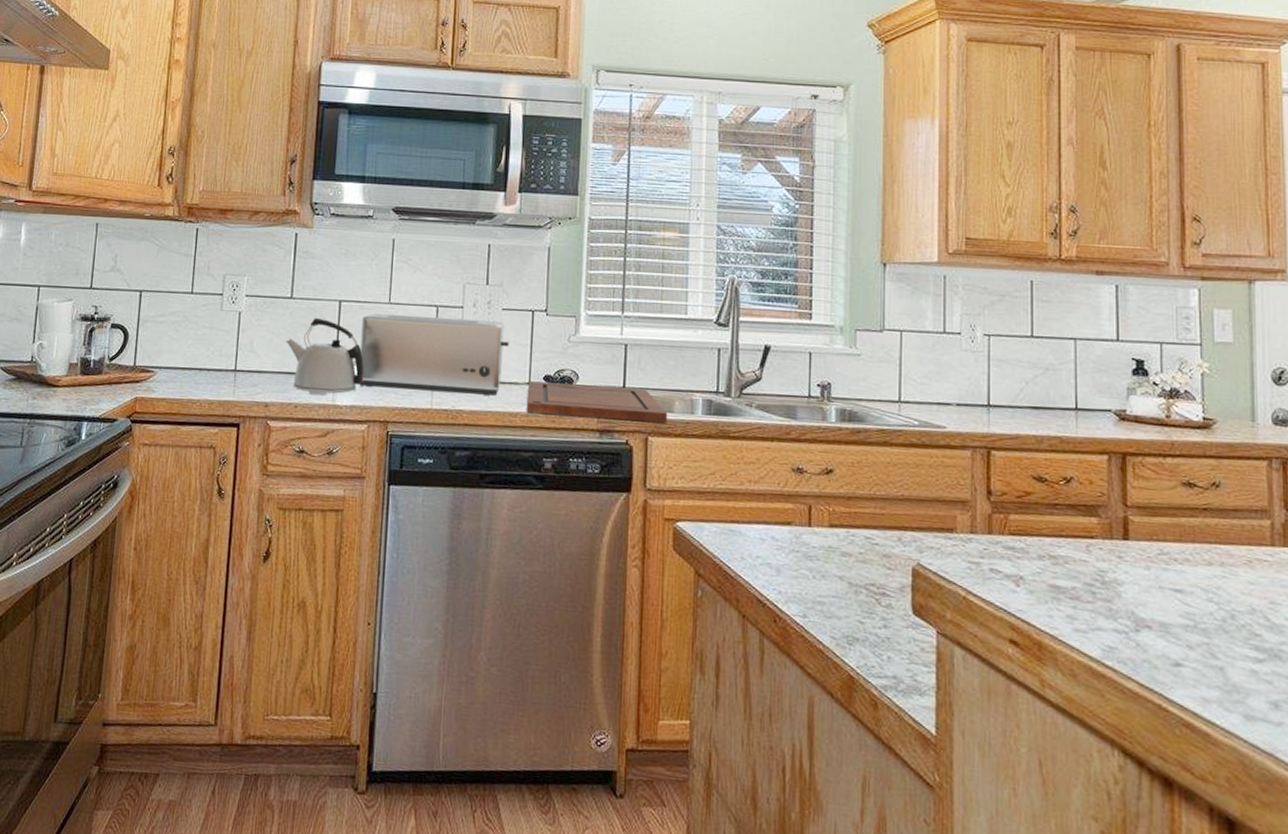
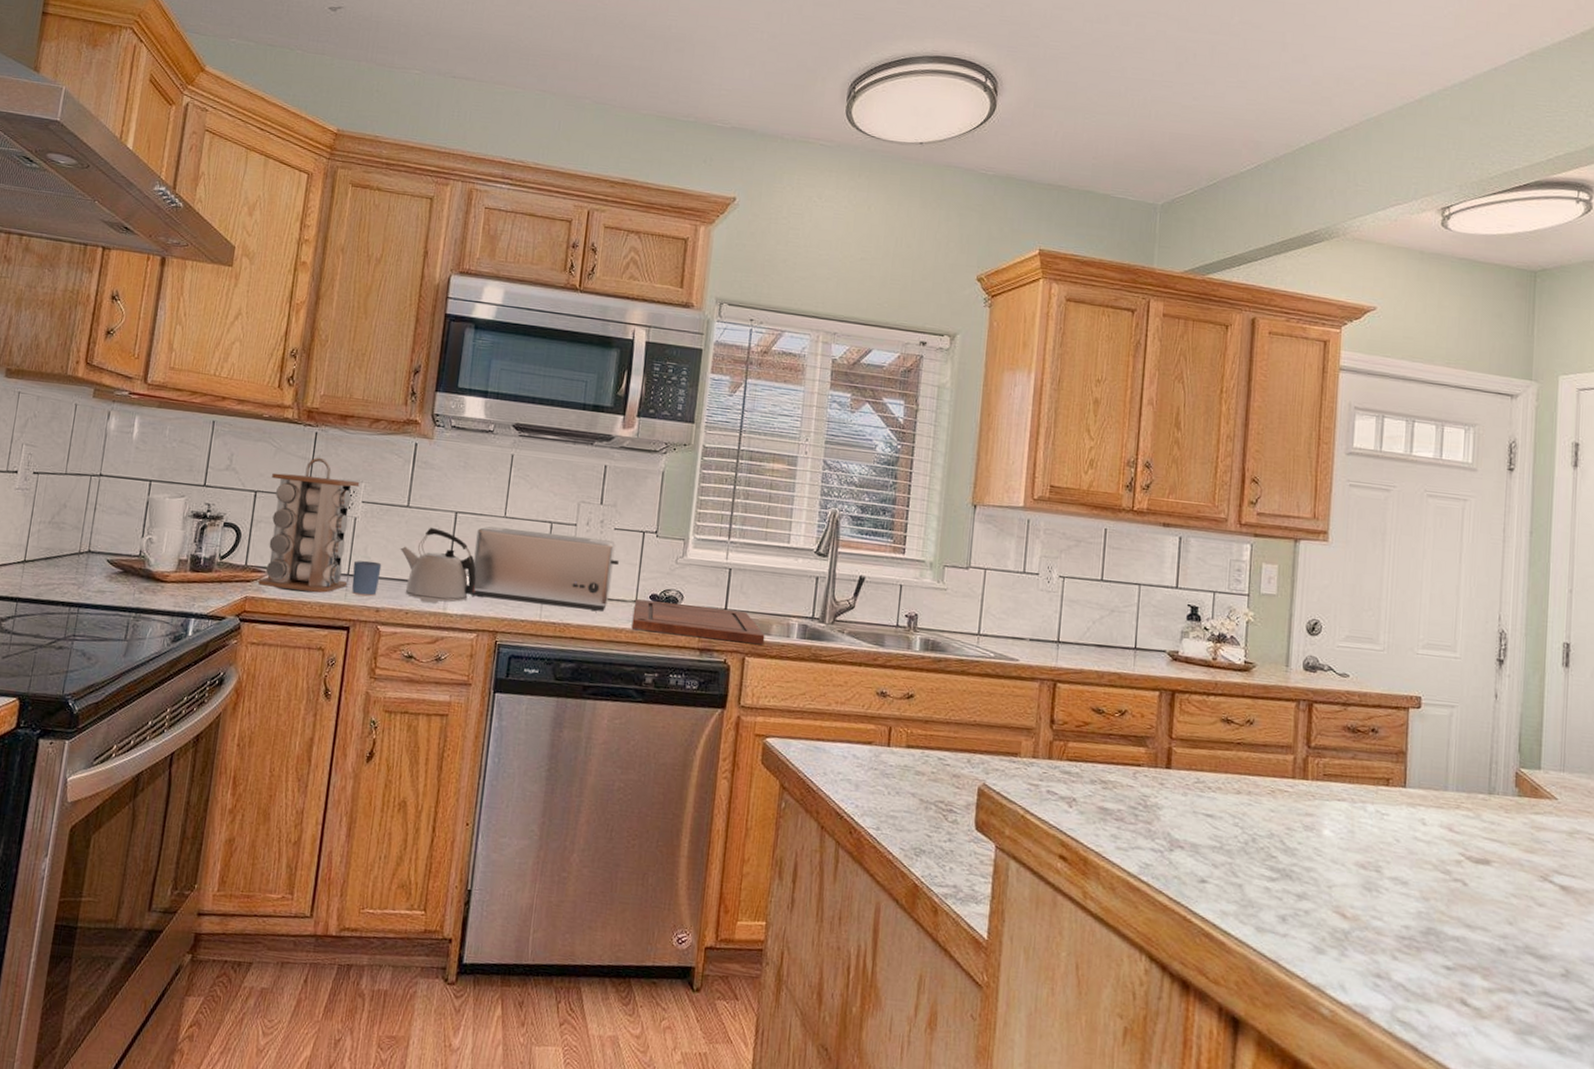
spice rack: none [147,254,243,391] -> present [258,458,360,594]
mug: none [239,355,269,392] -> present [352,560,382,597]

